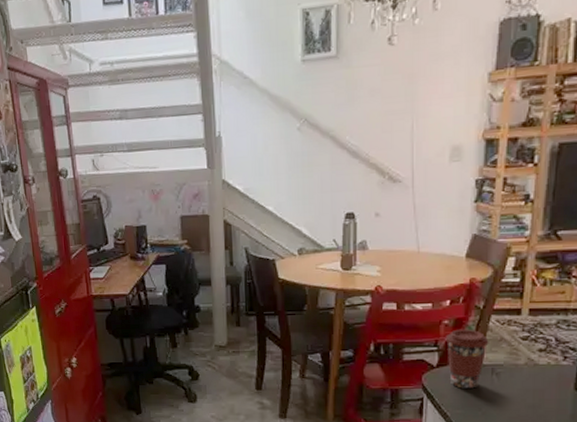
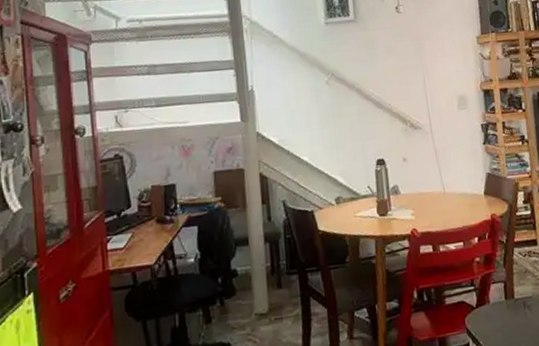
coffee cup: present [445,329,489,389] -> none [479,264,517,327]

